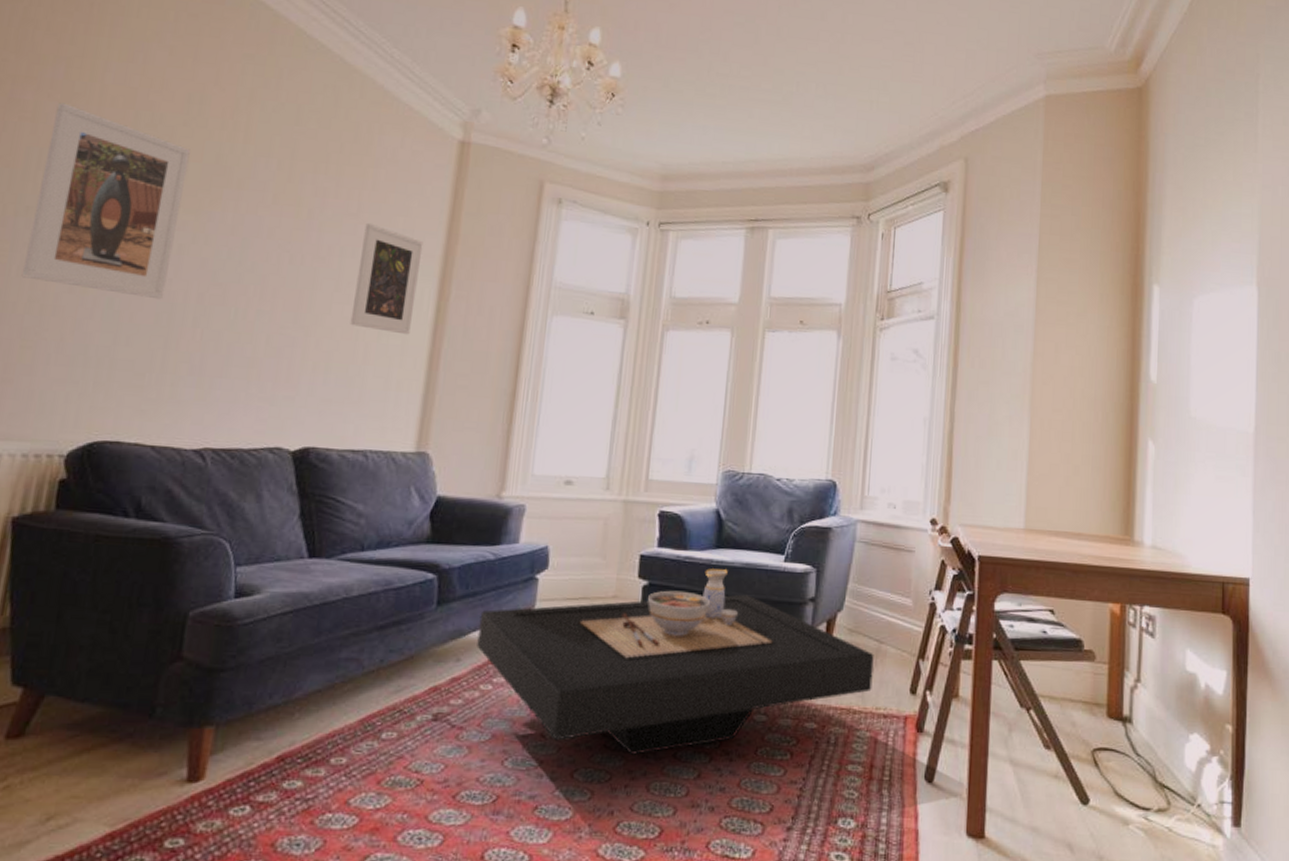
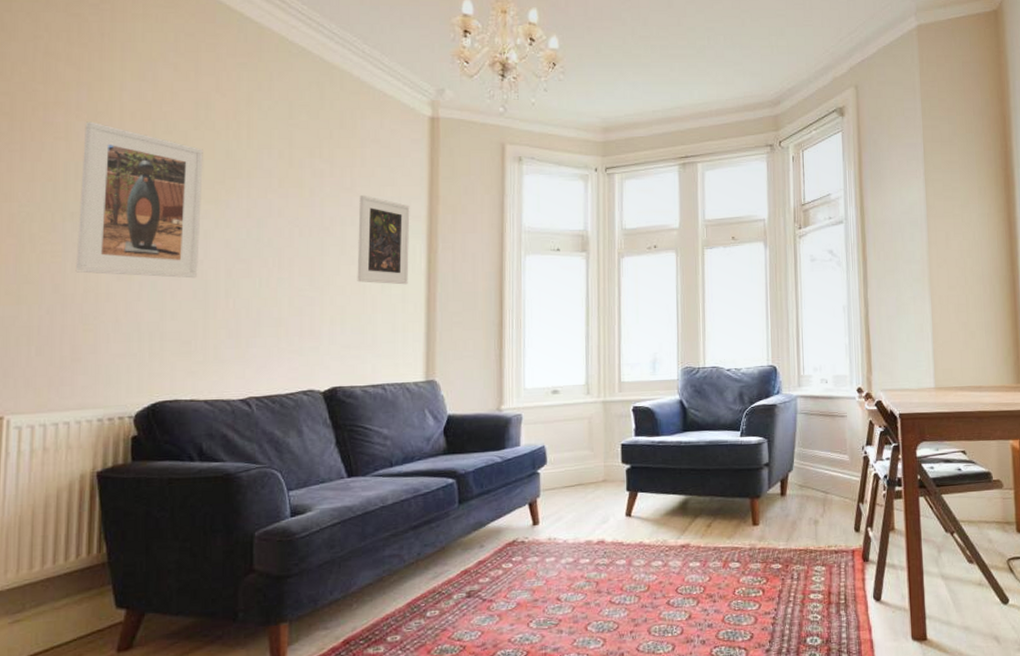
coffee table: present [477,568,874,755] -> none [495,448,823,606]

